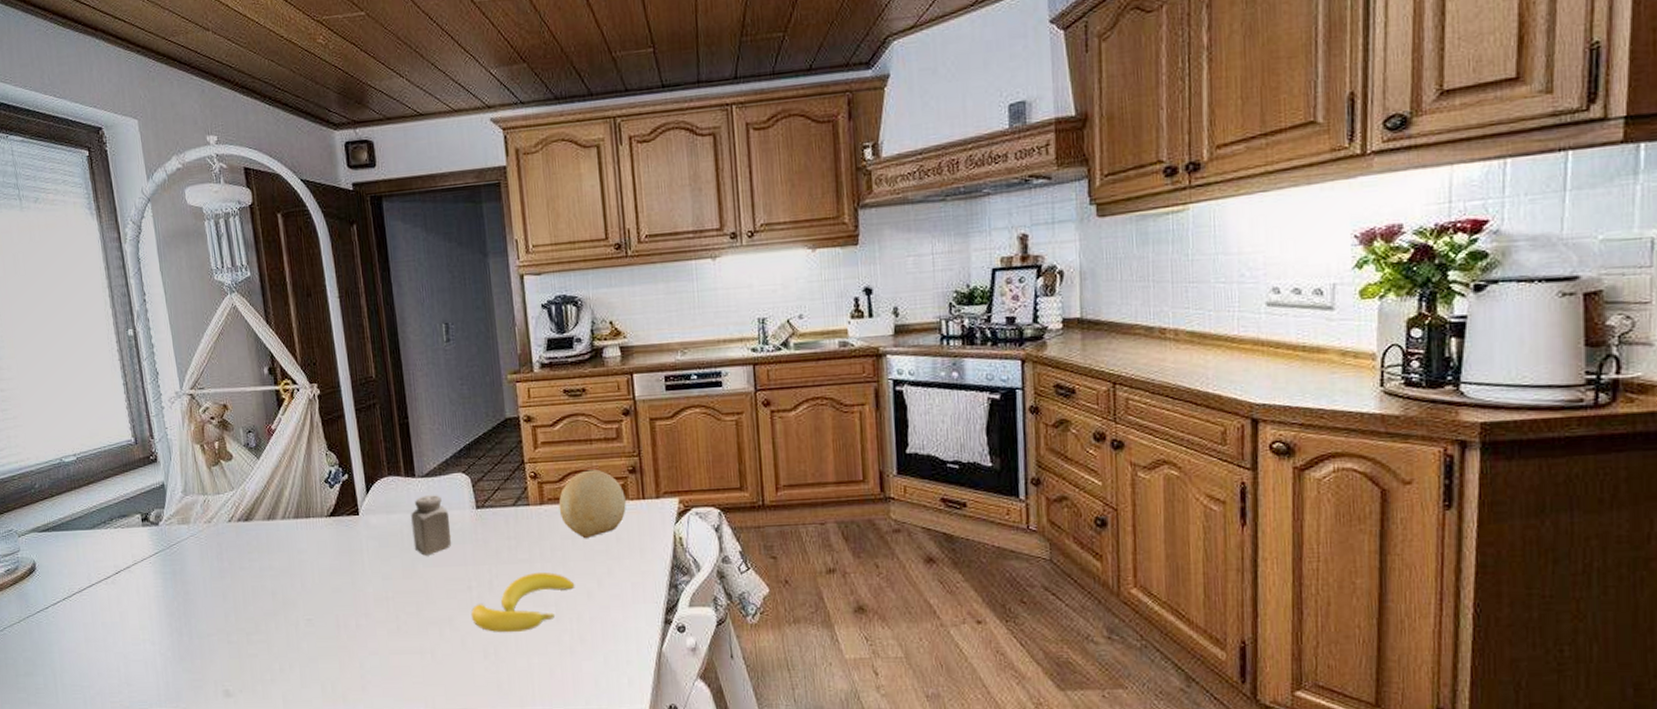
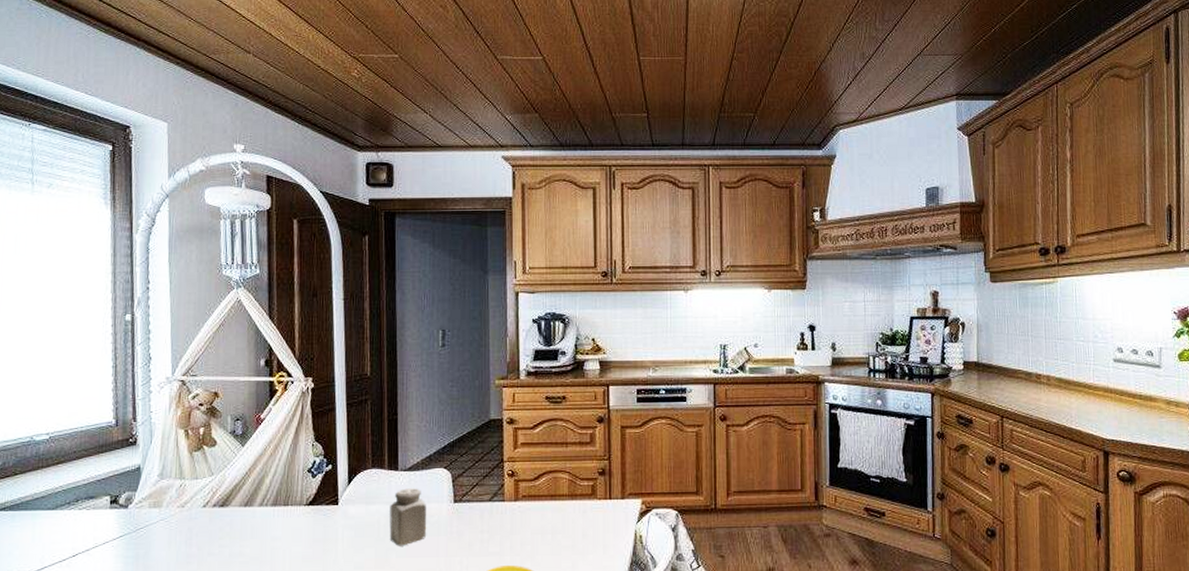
decorative ball: present [558,469,626,539] -> none [532,470,594,535]

